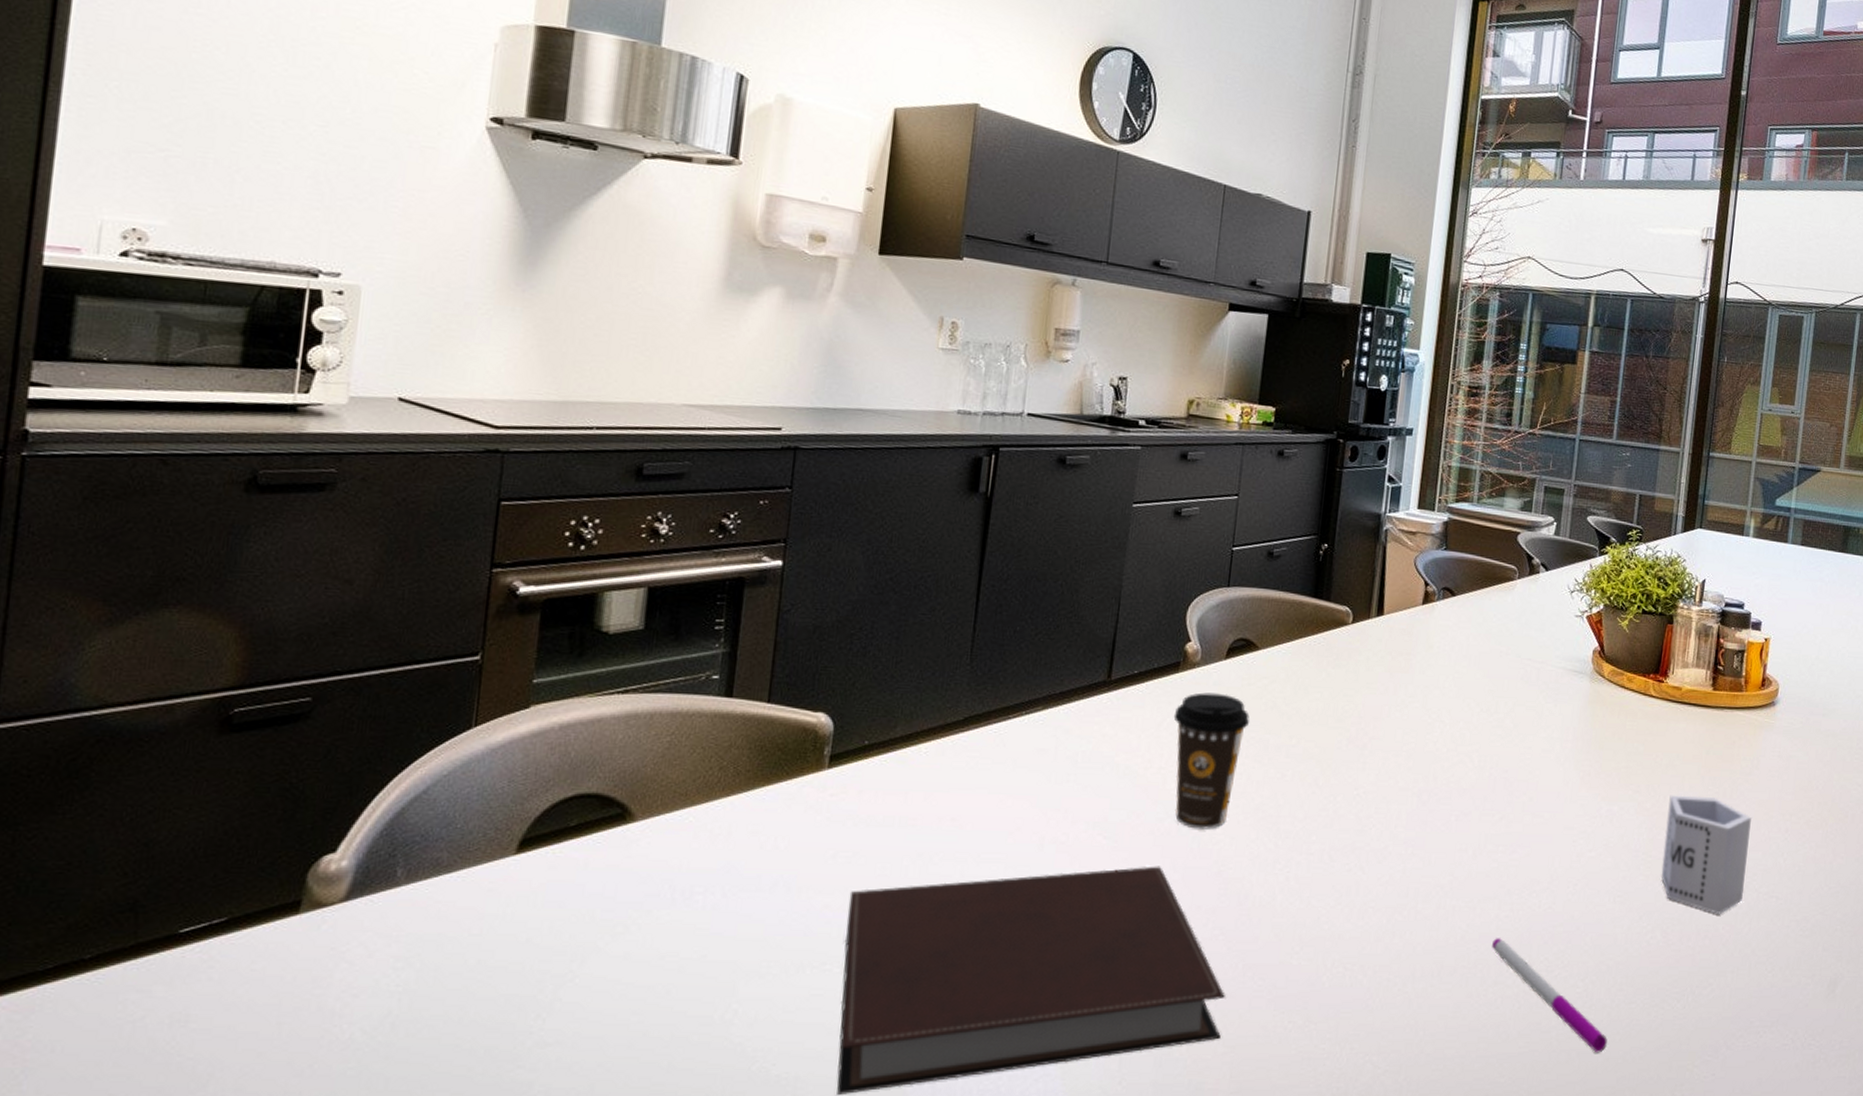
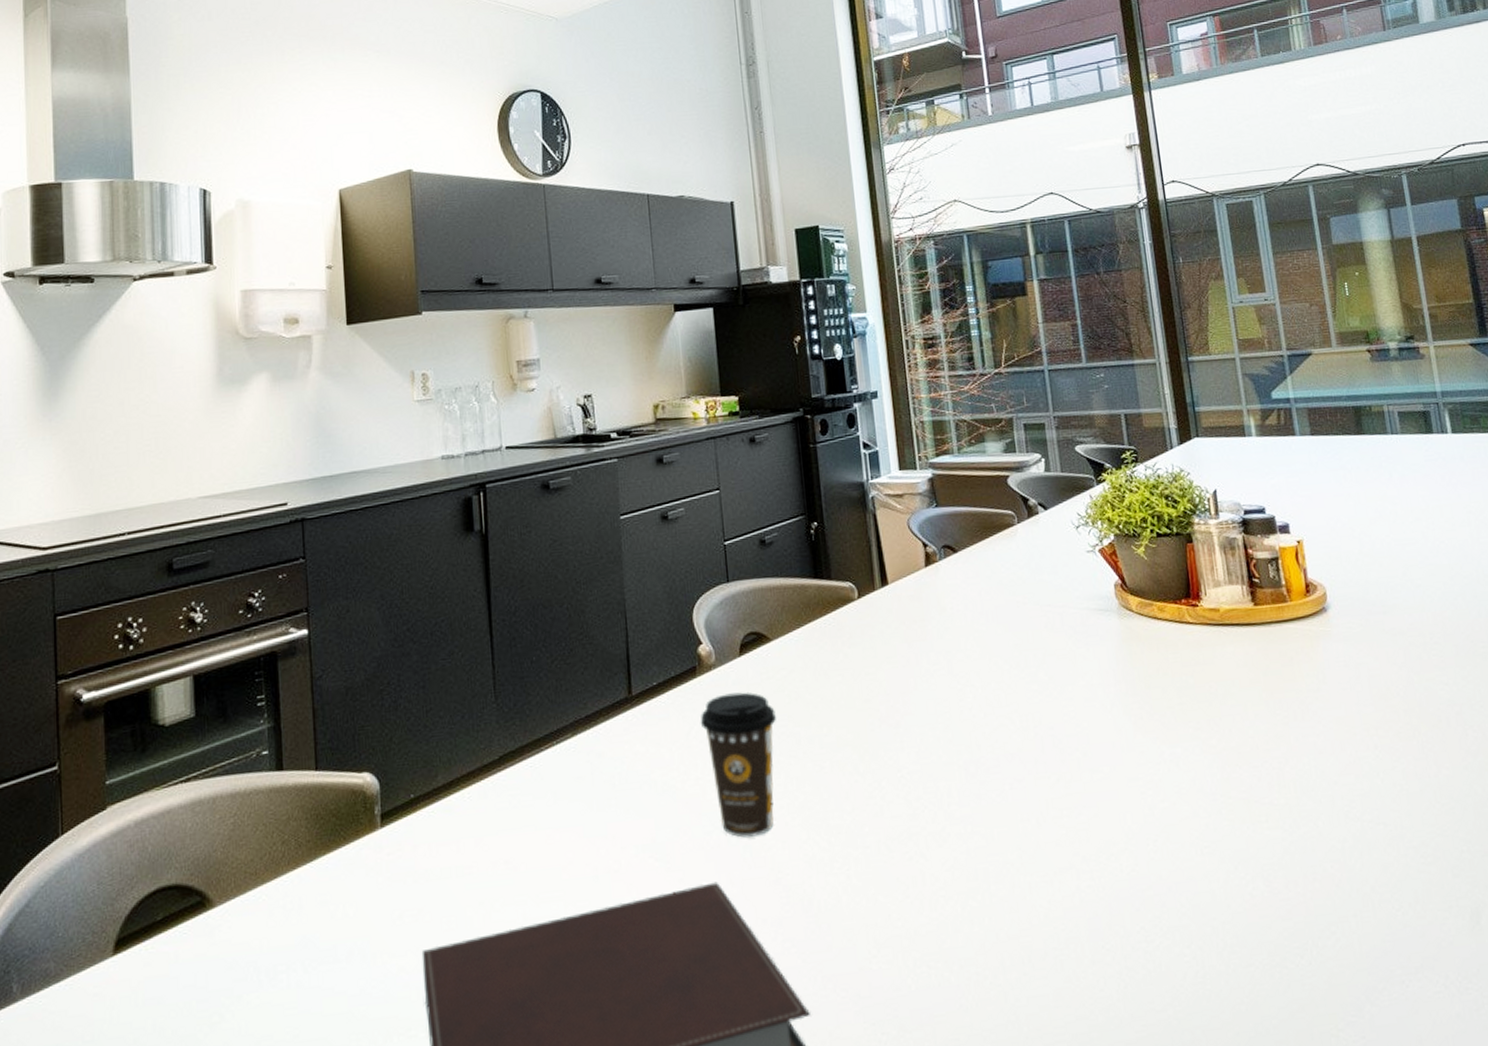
pen: present [1492,938,1607,1053] -> none [1079,911,1233,1029]
cup: present [1661,795,1751,914] -> none [1235,722,1345,852]

